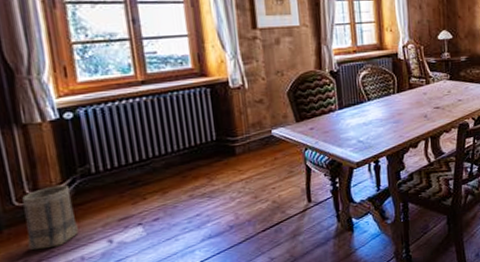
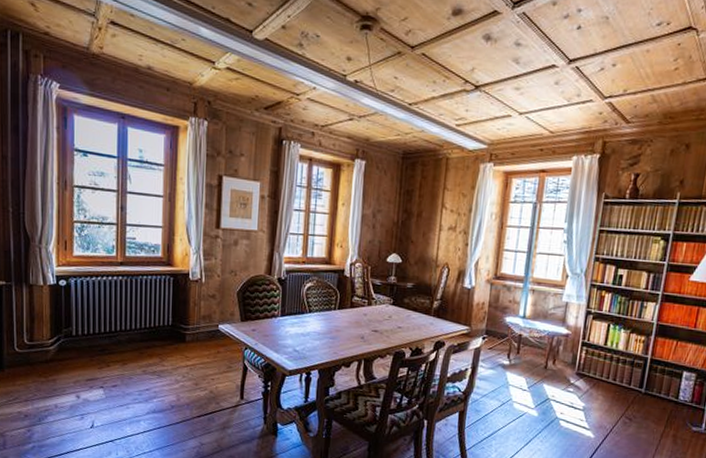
basket: present [22,185,79,251] -> none [20,340,56,392]

